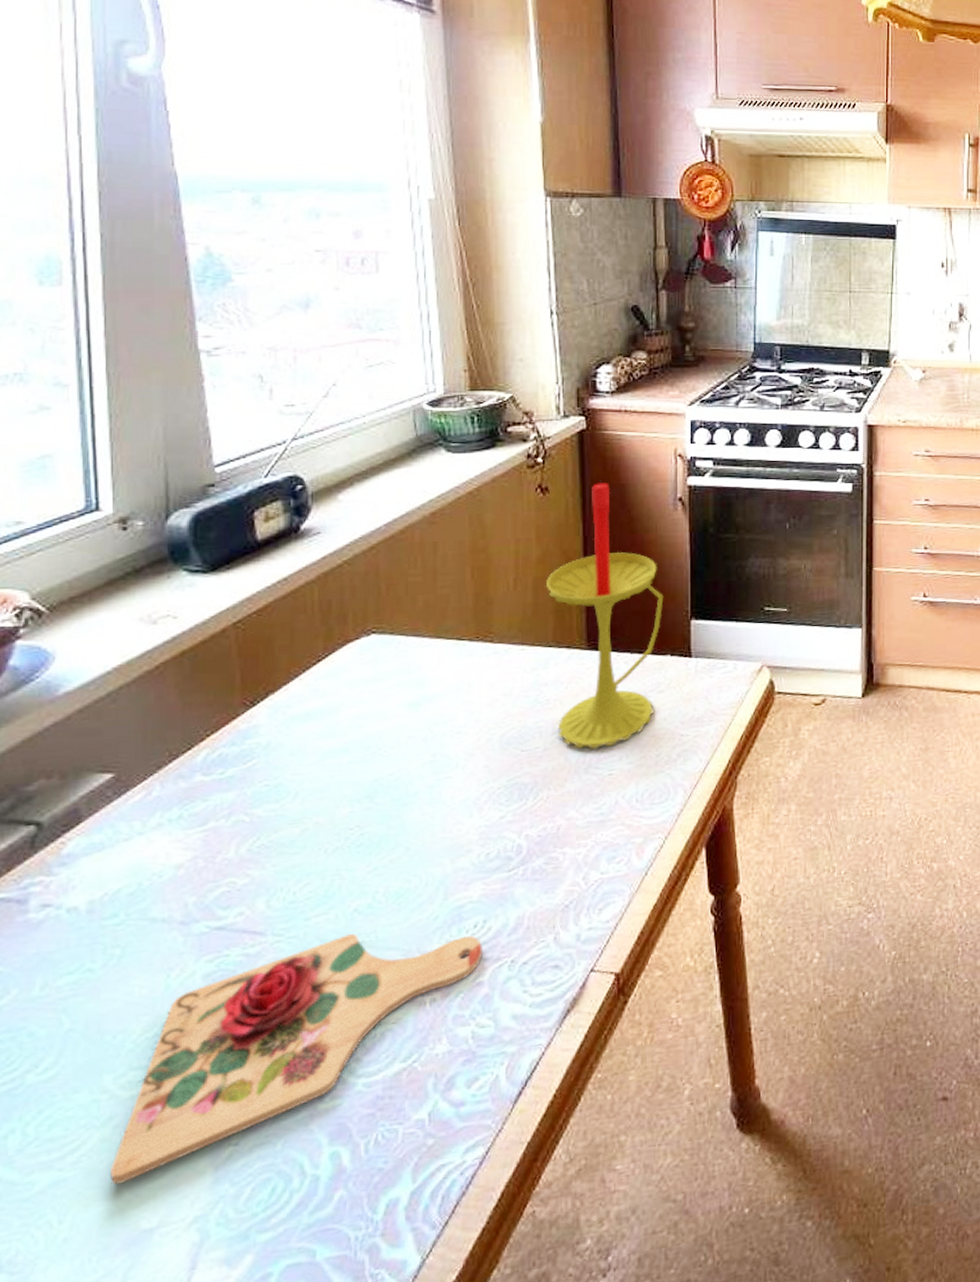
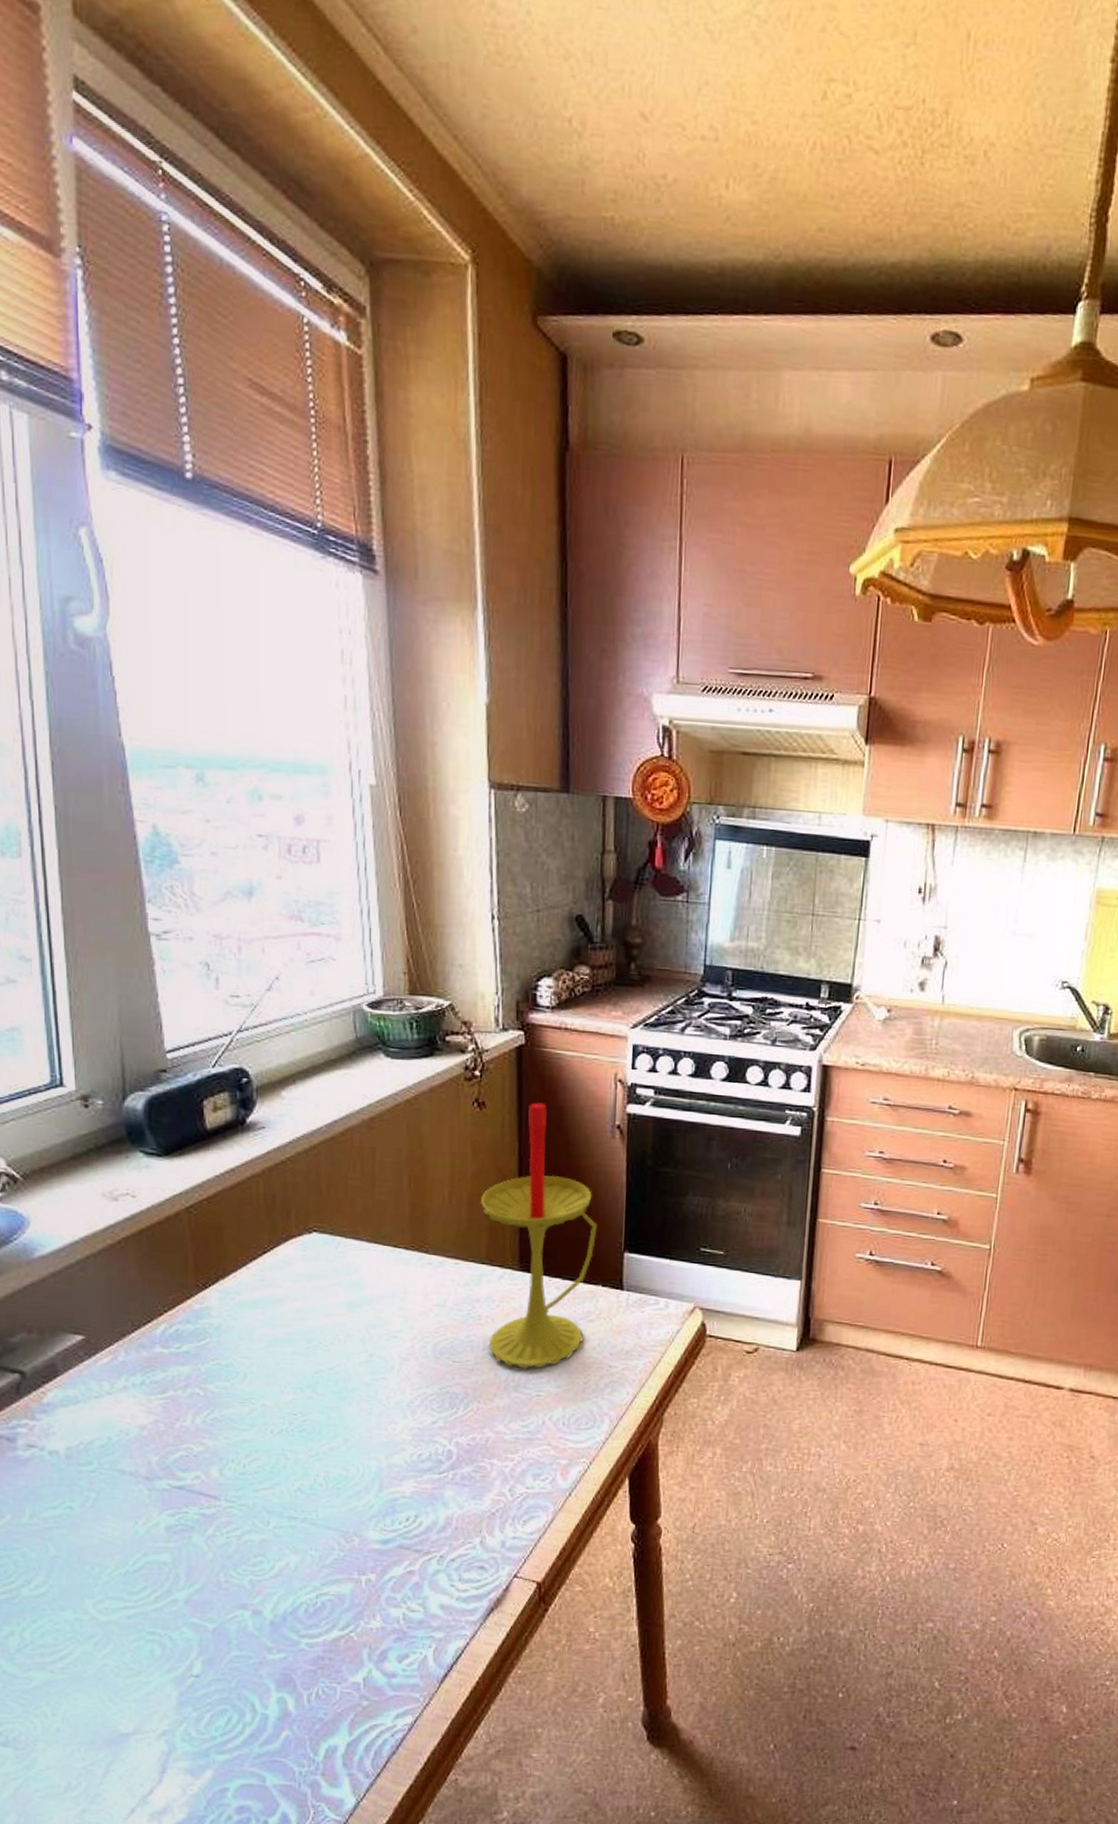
cutting board: present [109,933,482,1185] -> none [92,1509,414,1692]

